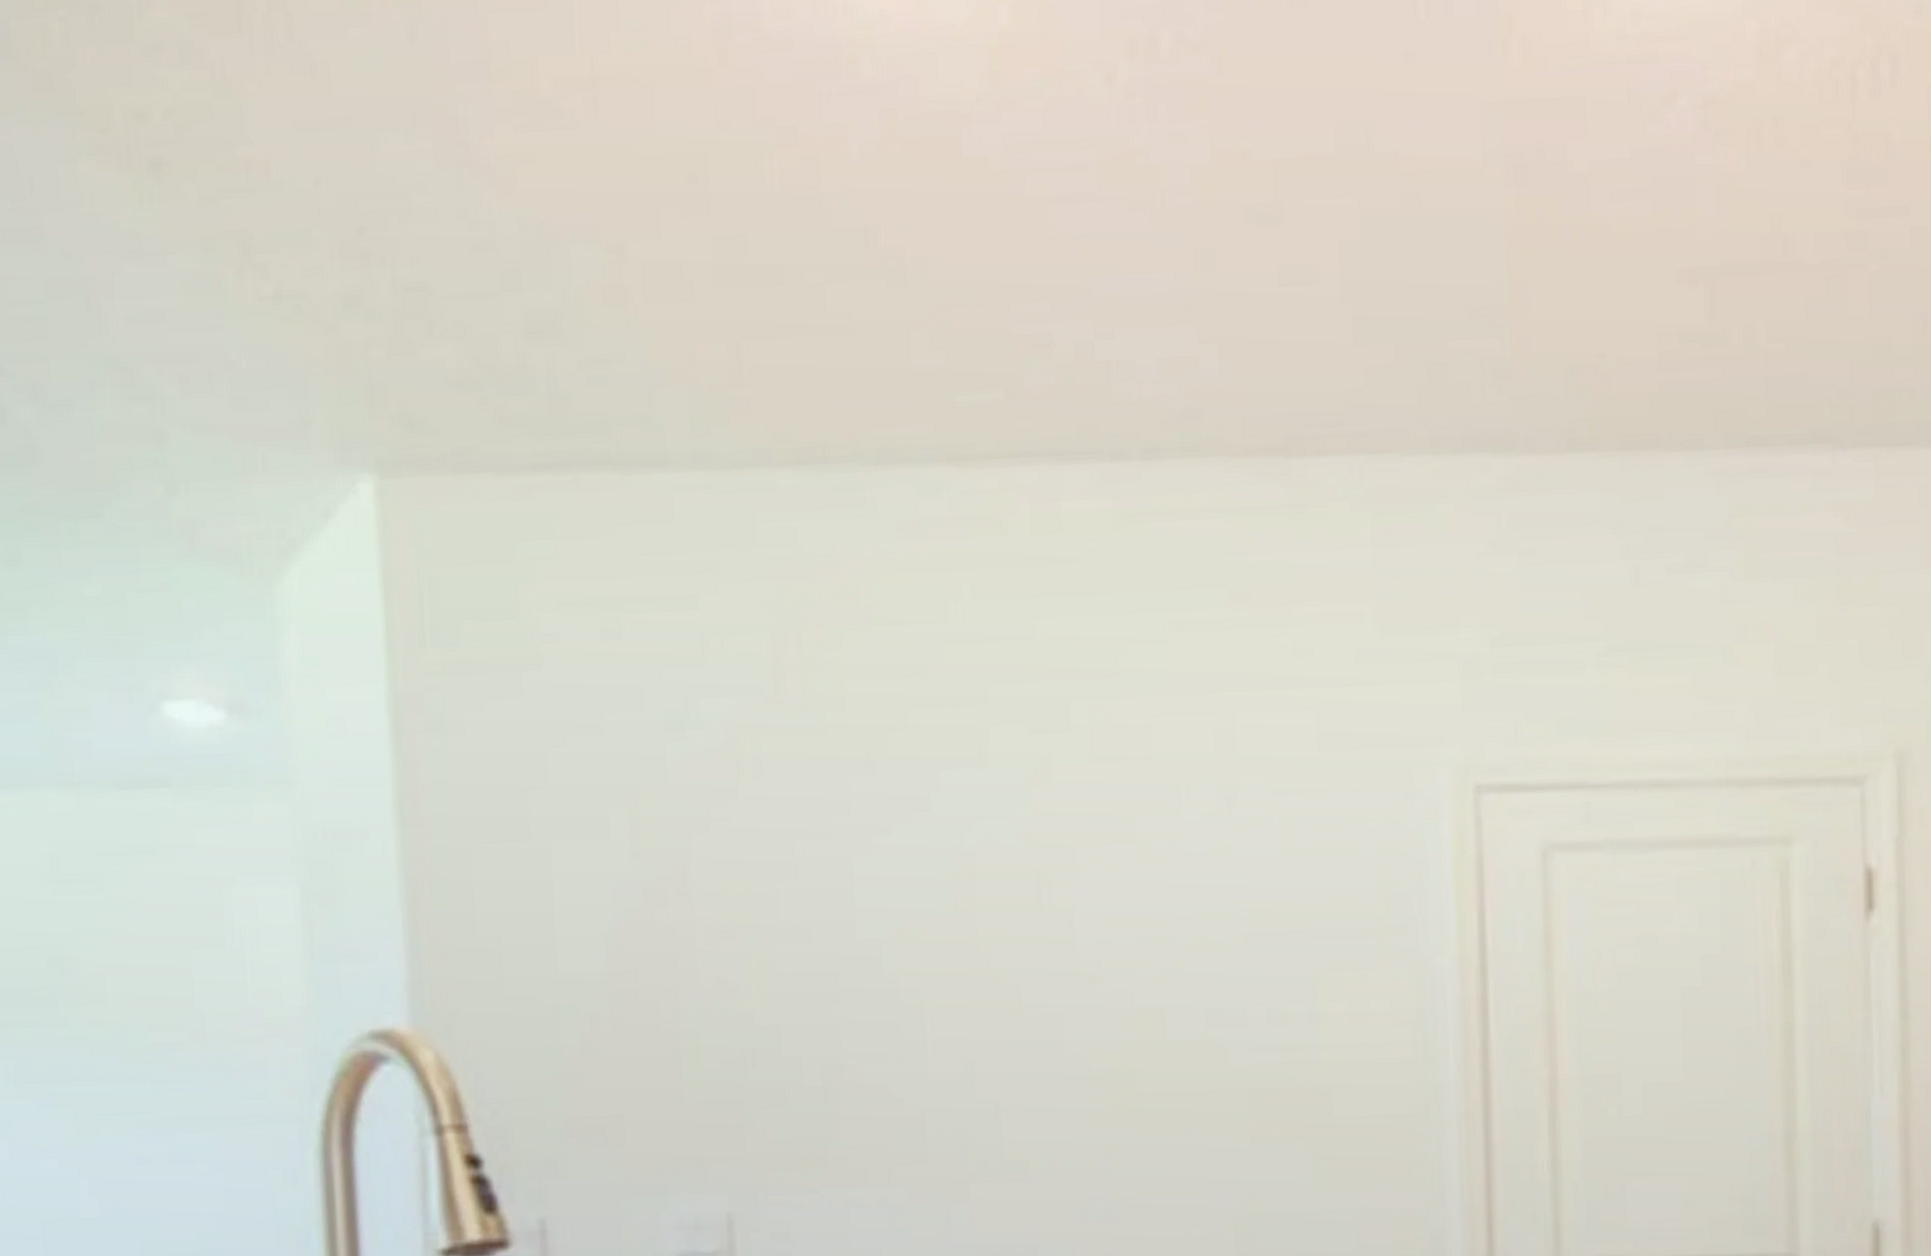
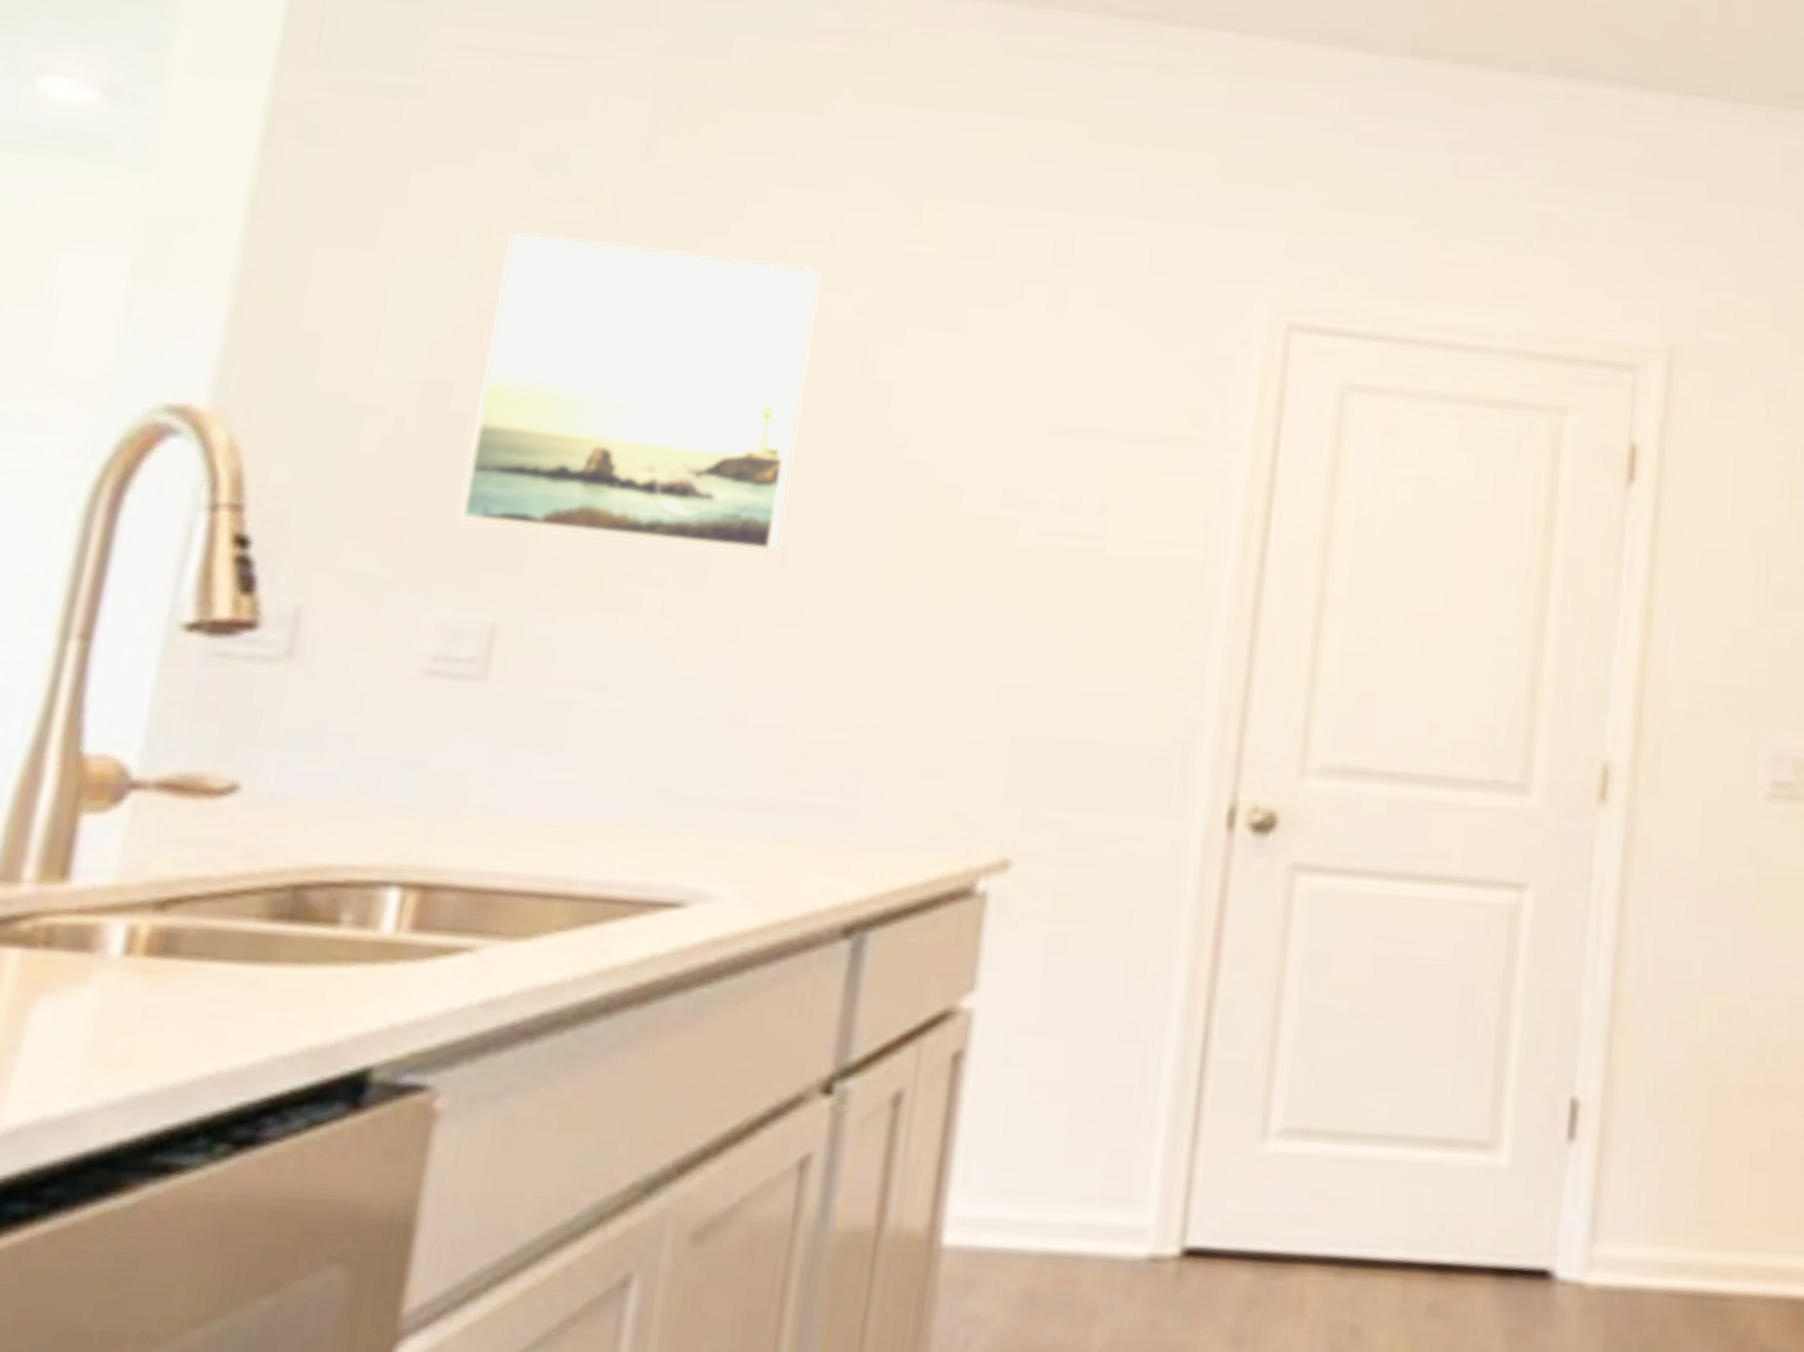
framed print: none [657,795,992,1115] -> present [458,231,822,555]

